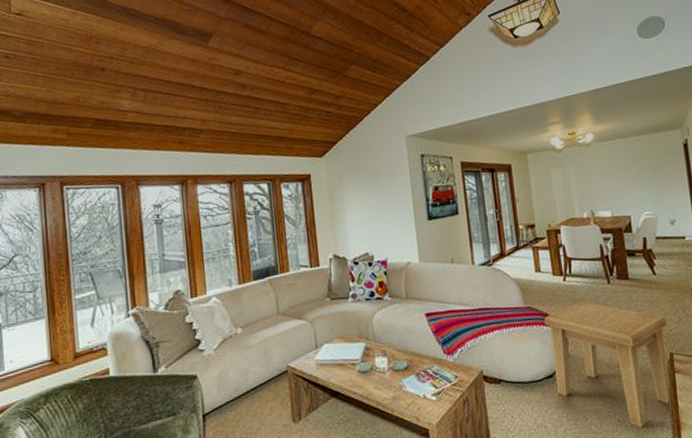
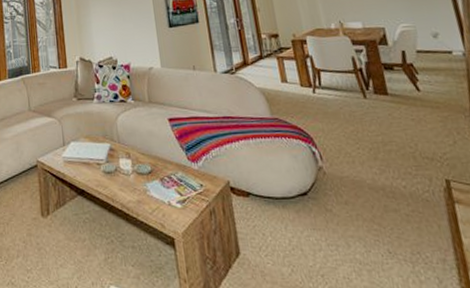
side table: present [544,301,673,428] -> none [293,115,454,263]

